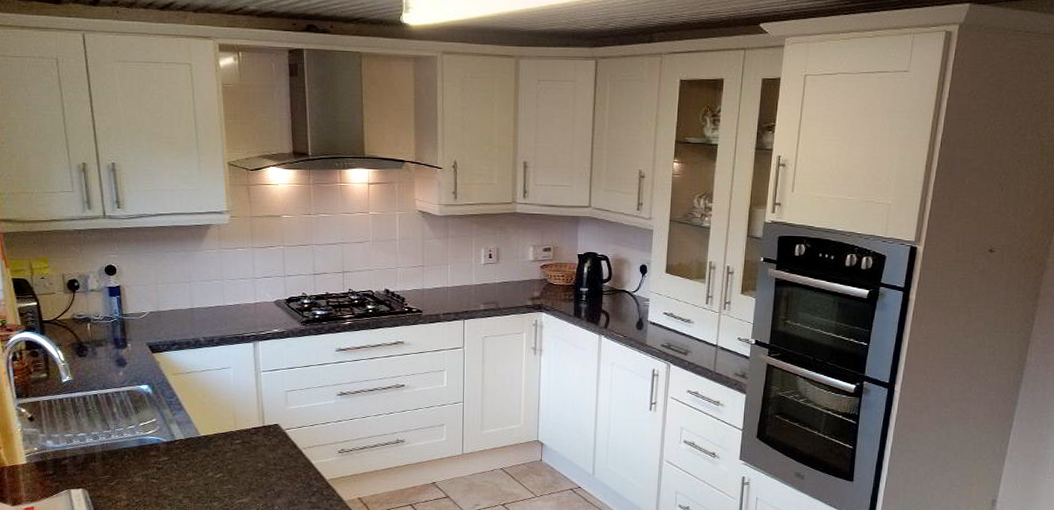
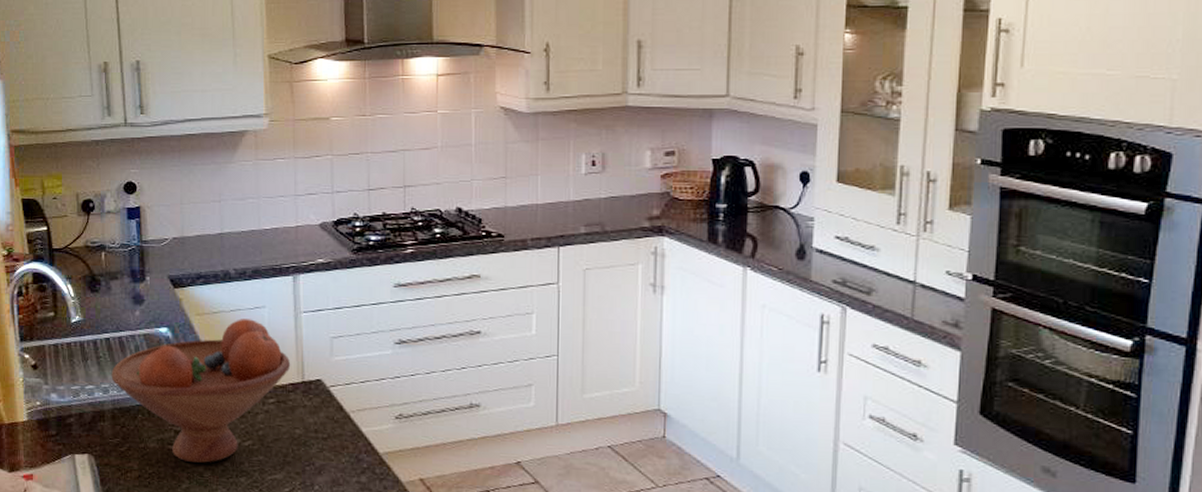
fruit bowl: none [100,377,253,492] -> present [111,319,291,463]

